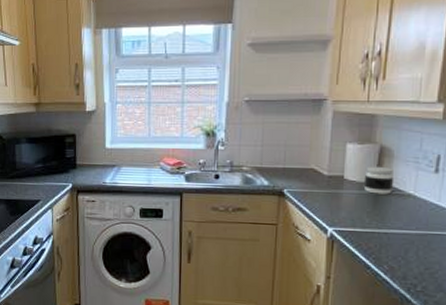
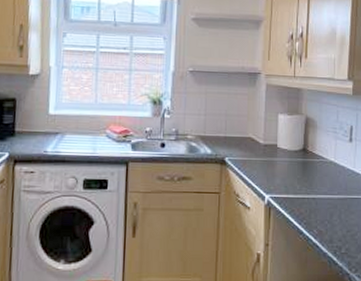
jar: present [363,166,395,195] -> none [294,135,319,162]

